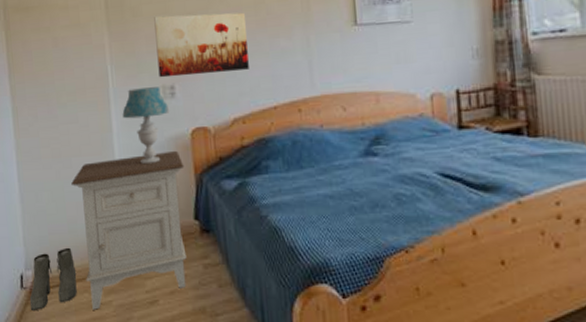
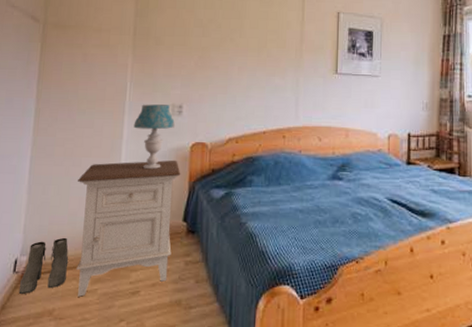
wall art: present [154,12,249,78] -> none [170,47,249,99]

